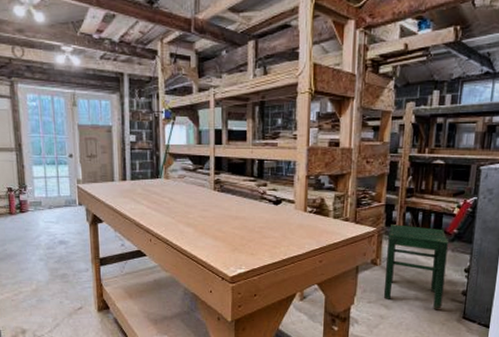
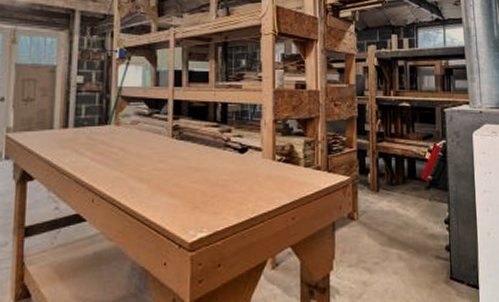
stool: present [383,224,448,310] -> none [363,172,428,271]

